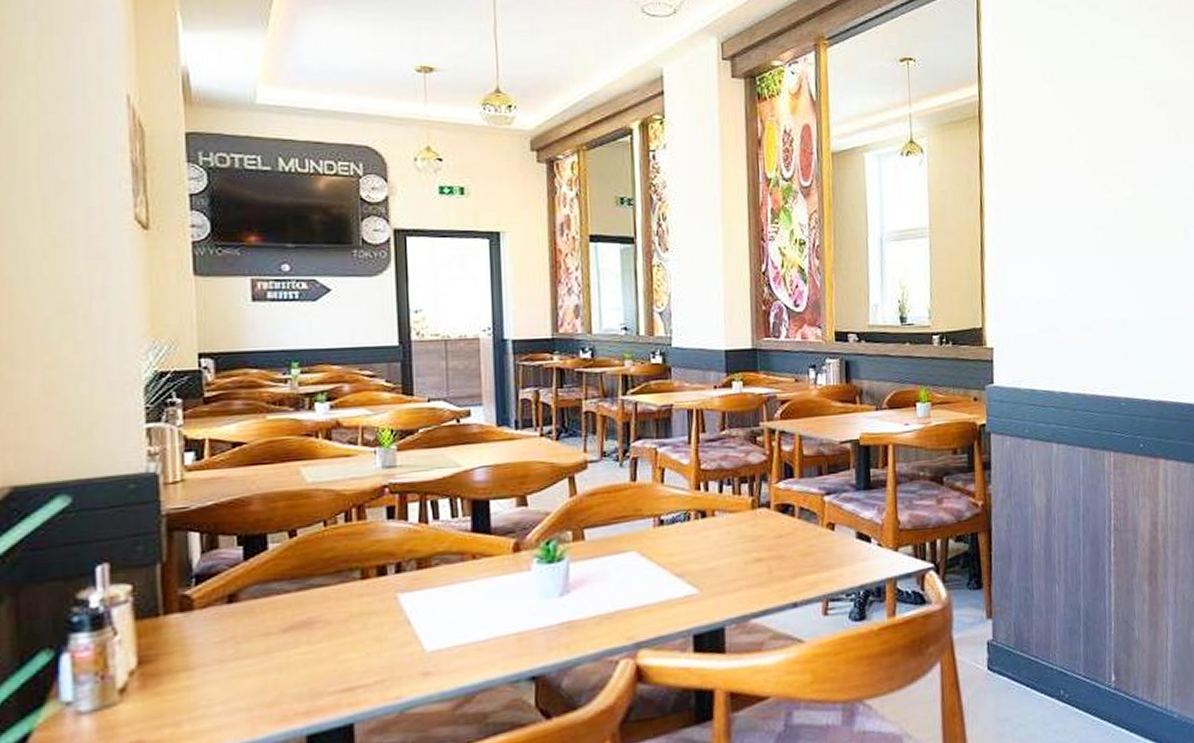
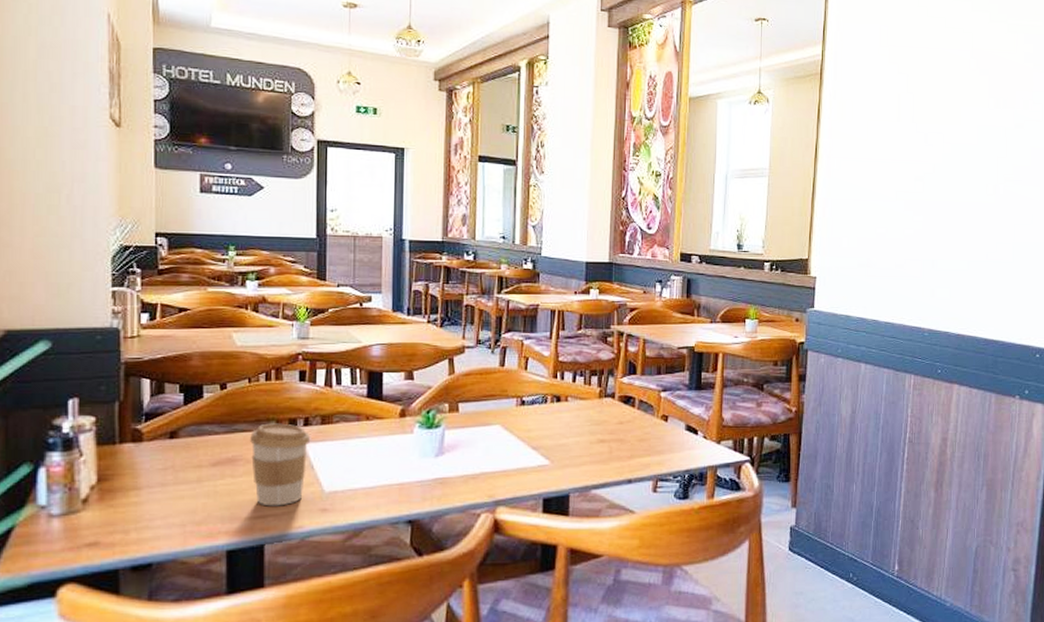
coffee cup: none [329,572,404,676] -> present [250,423,310,506]

